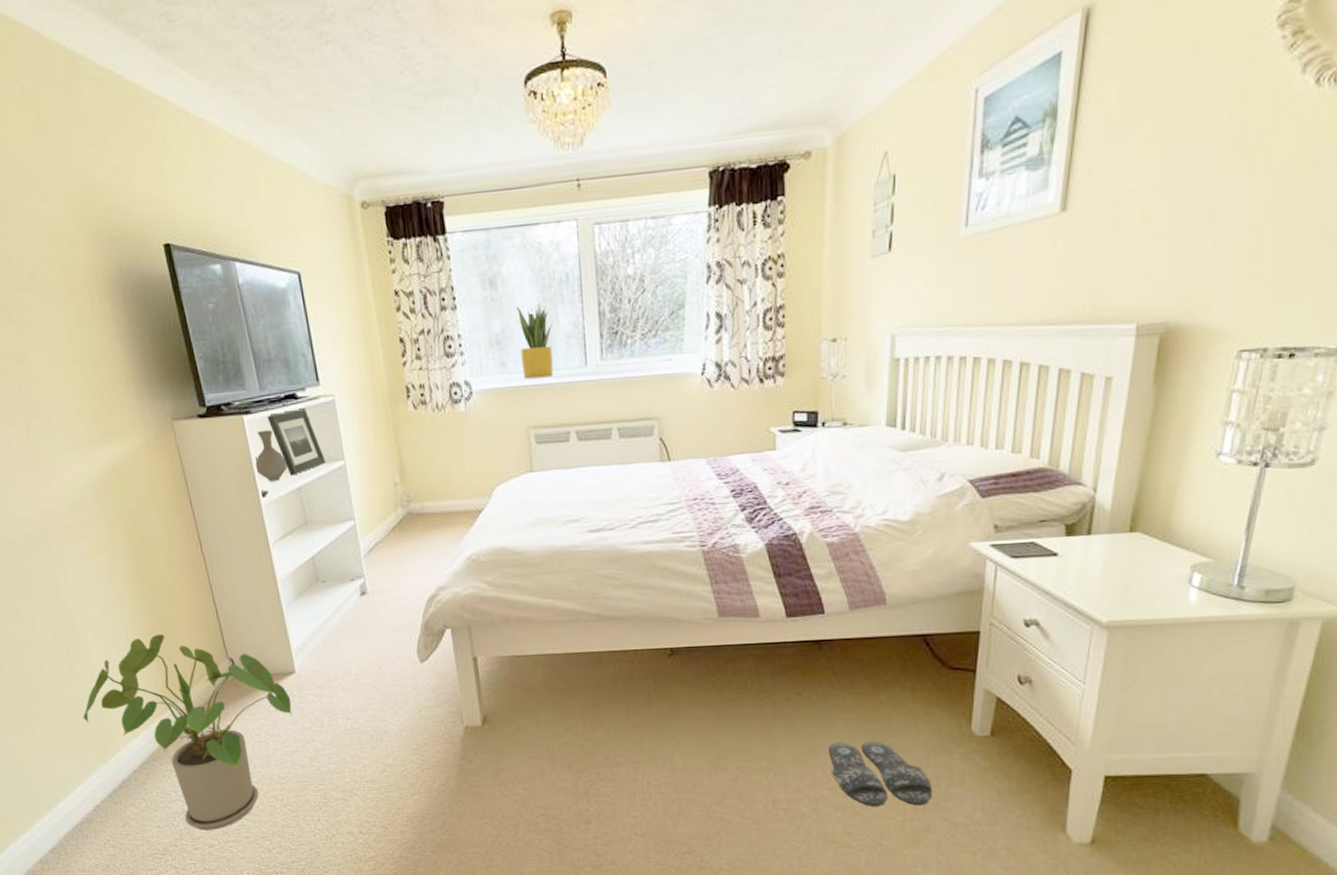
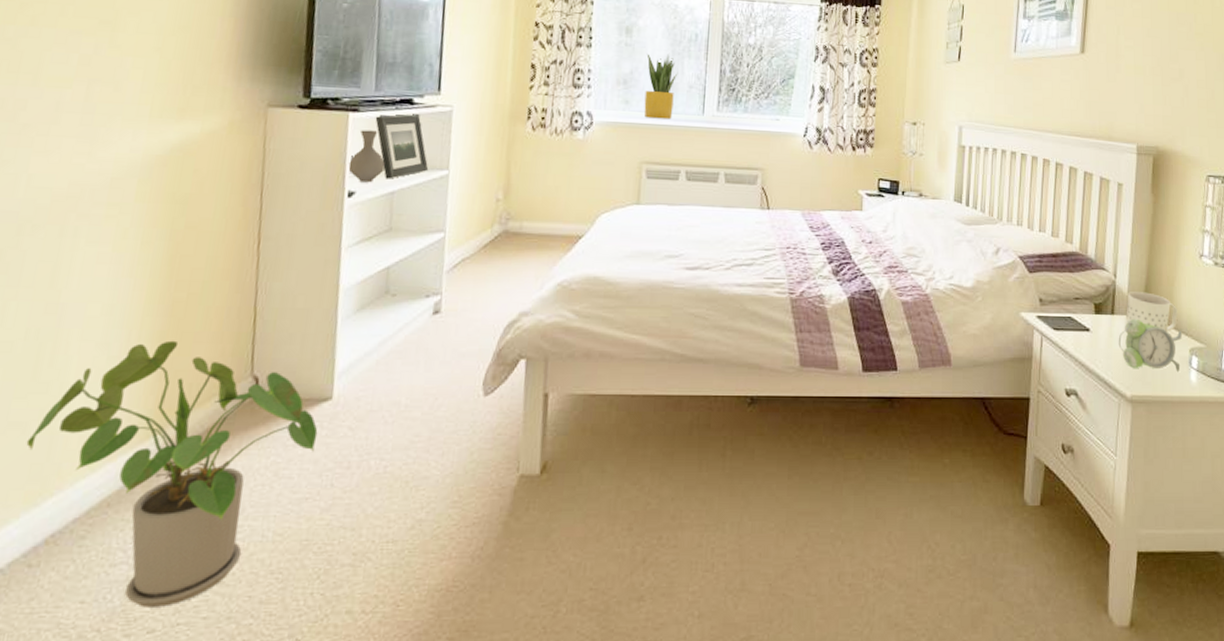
slippers: present [829,741,933,806] -> none [895,508,990,582]
alarm clock: none [1094,536,1182,593] -> present [1118,318,1182,372]
mug: none [1105,505,1179,549] -> present [1125,292,1178,332]

